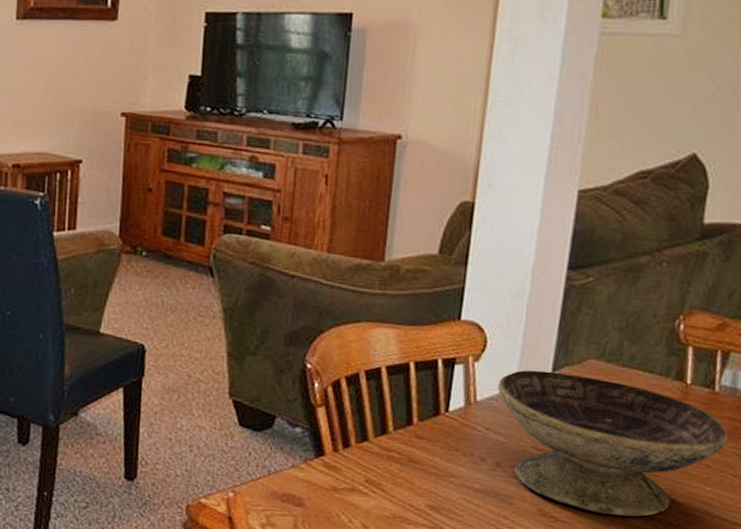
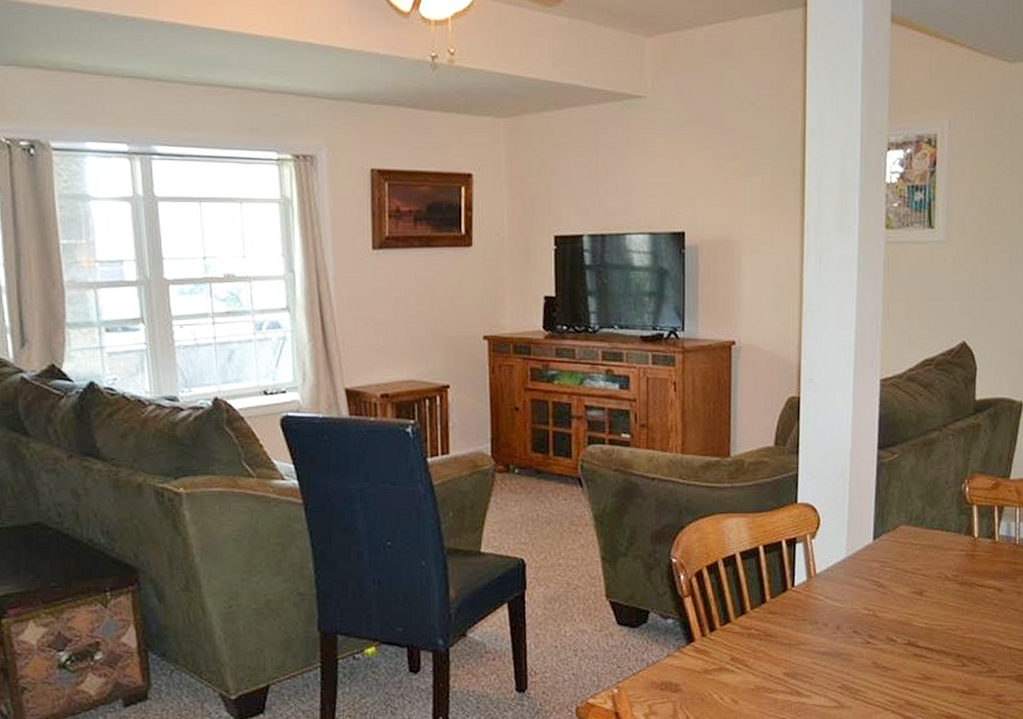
decorative bowl: present [498,370,728,517] -> none [832,540,1008,659]

